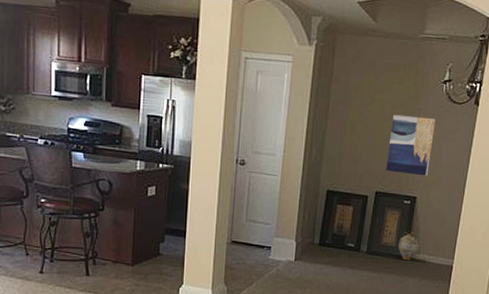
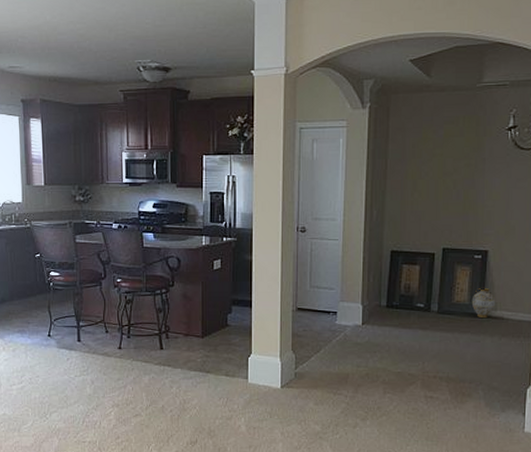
wall art: present [386,114,436,176] -> none [452,167,502,228]

